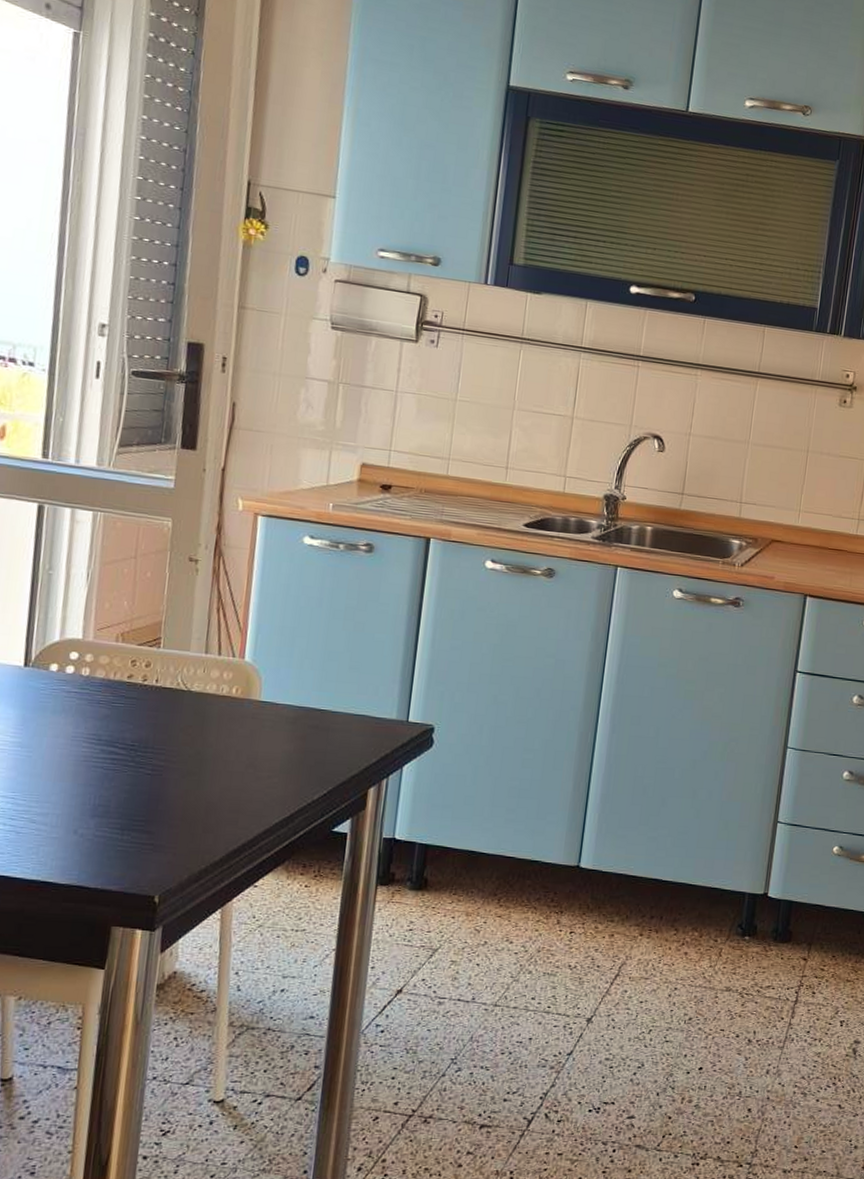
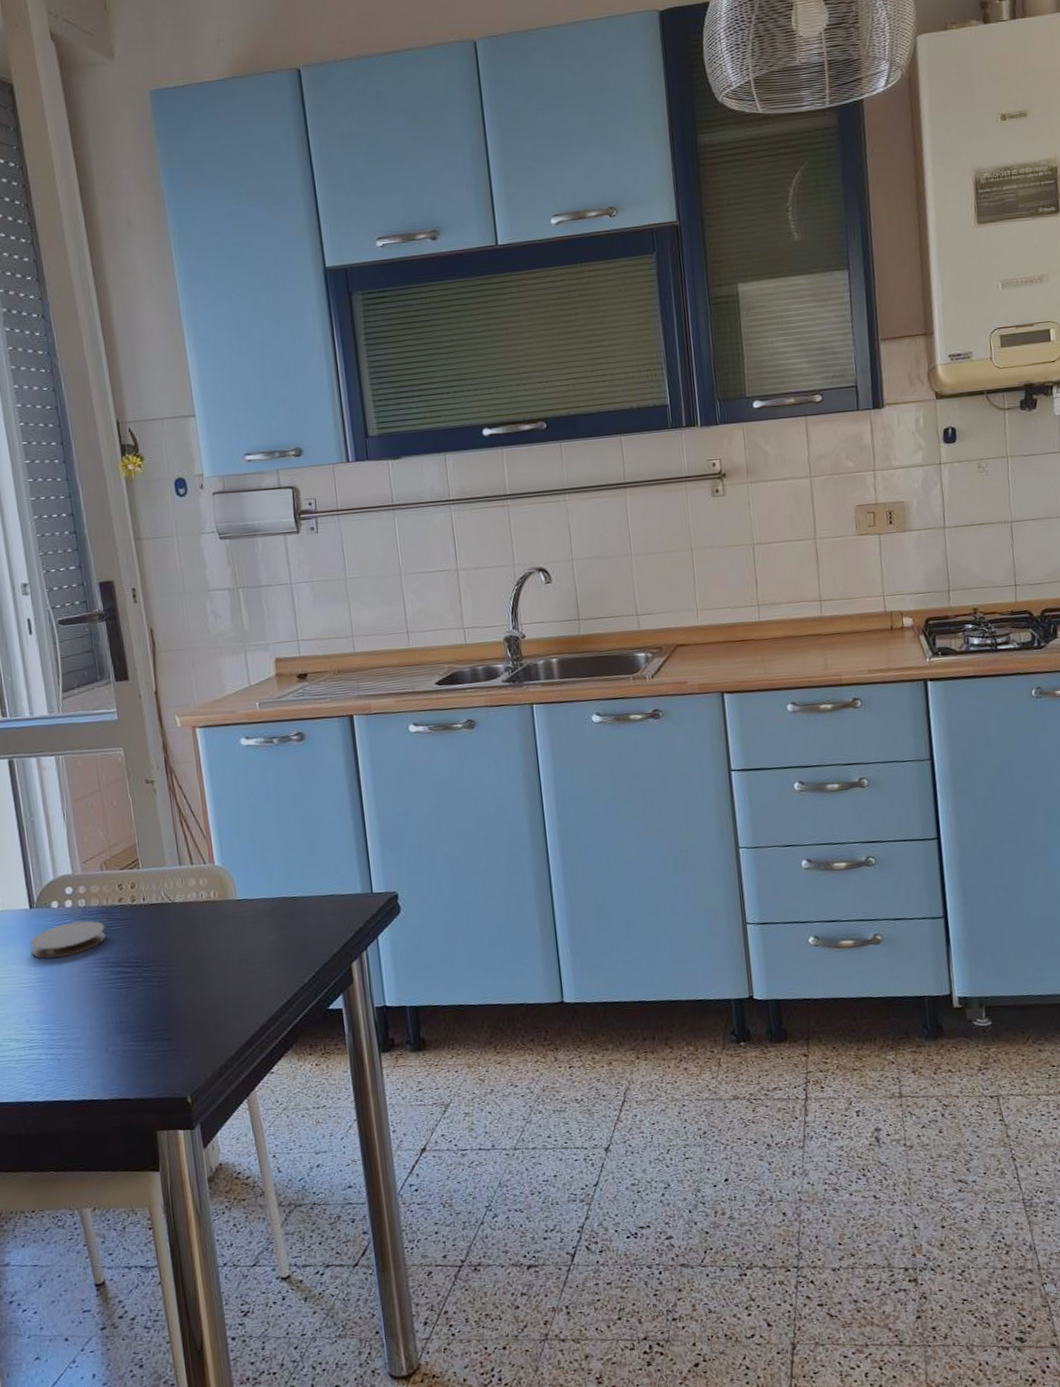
coaster: none [13,689,106,725] -> present [29,920,106,959]

